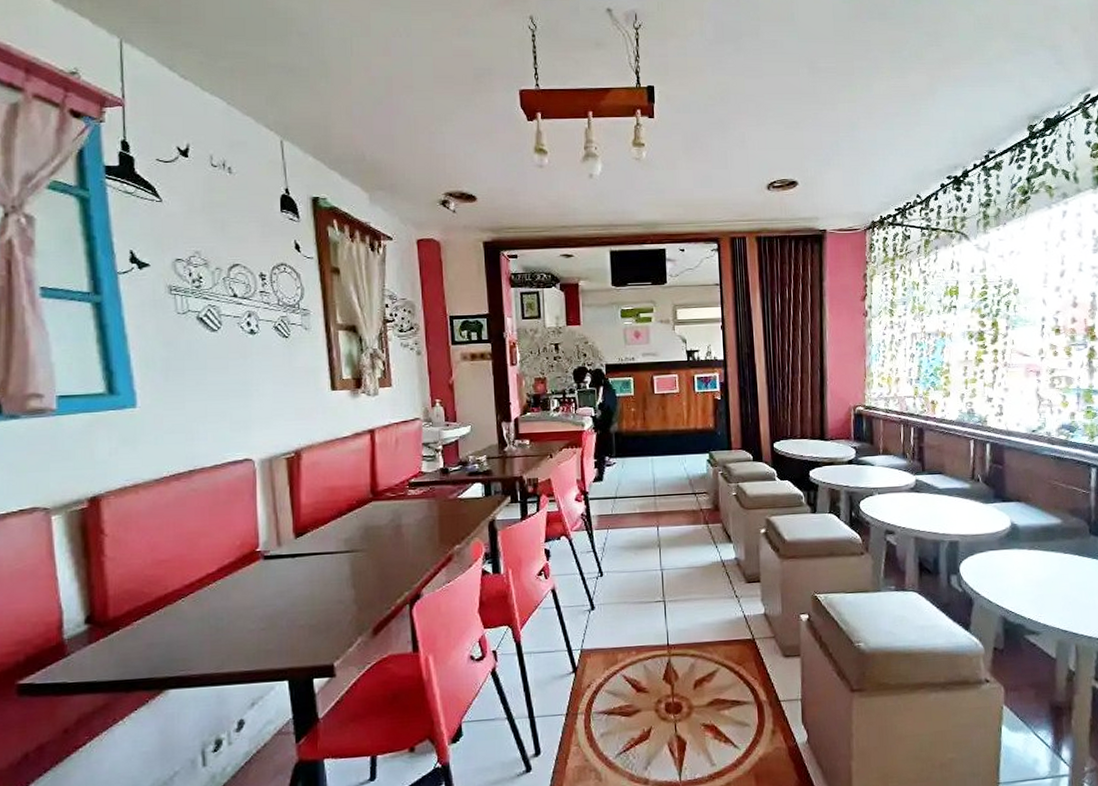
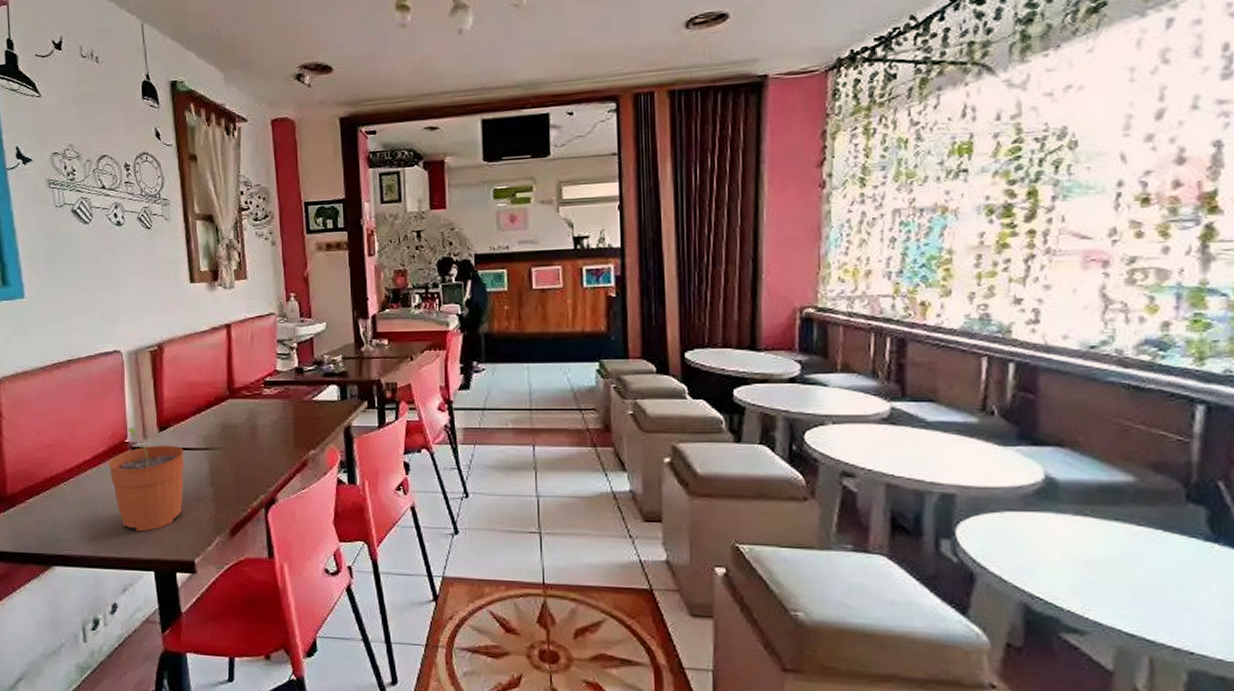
plant pot: none [236,536,324,642] -> present [108,428,185,532]

